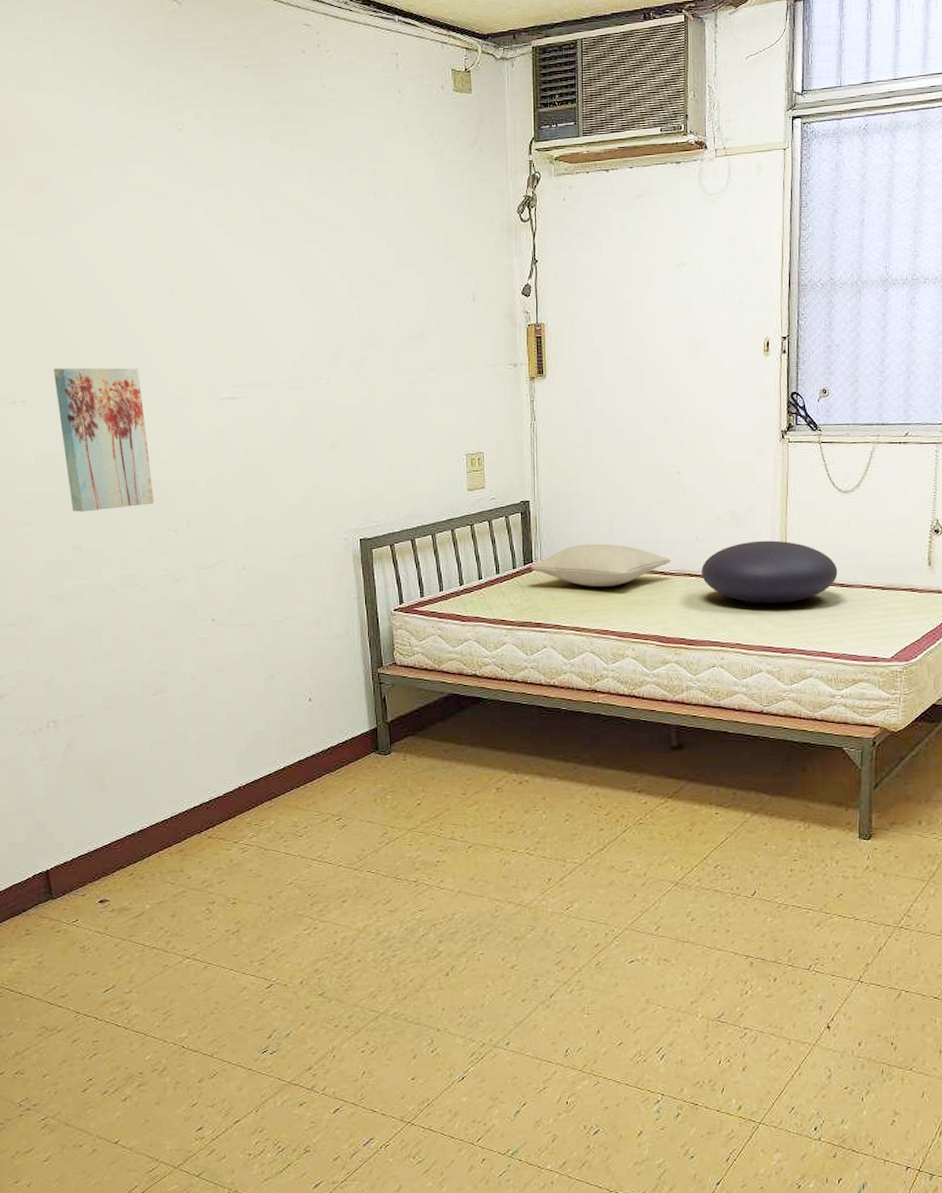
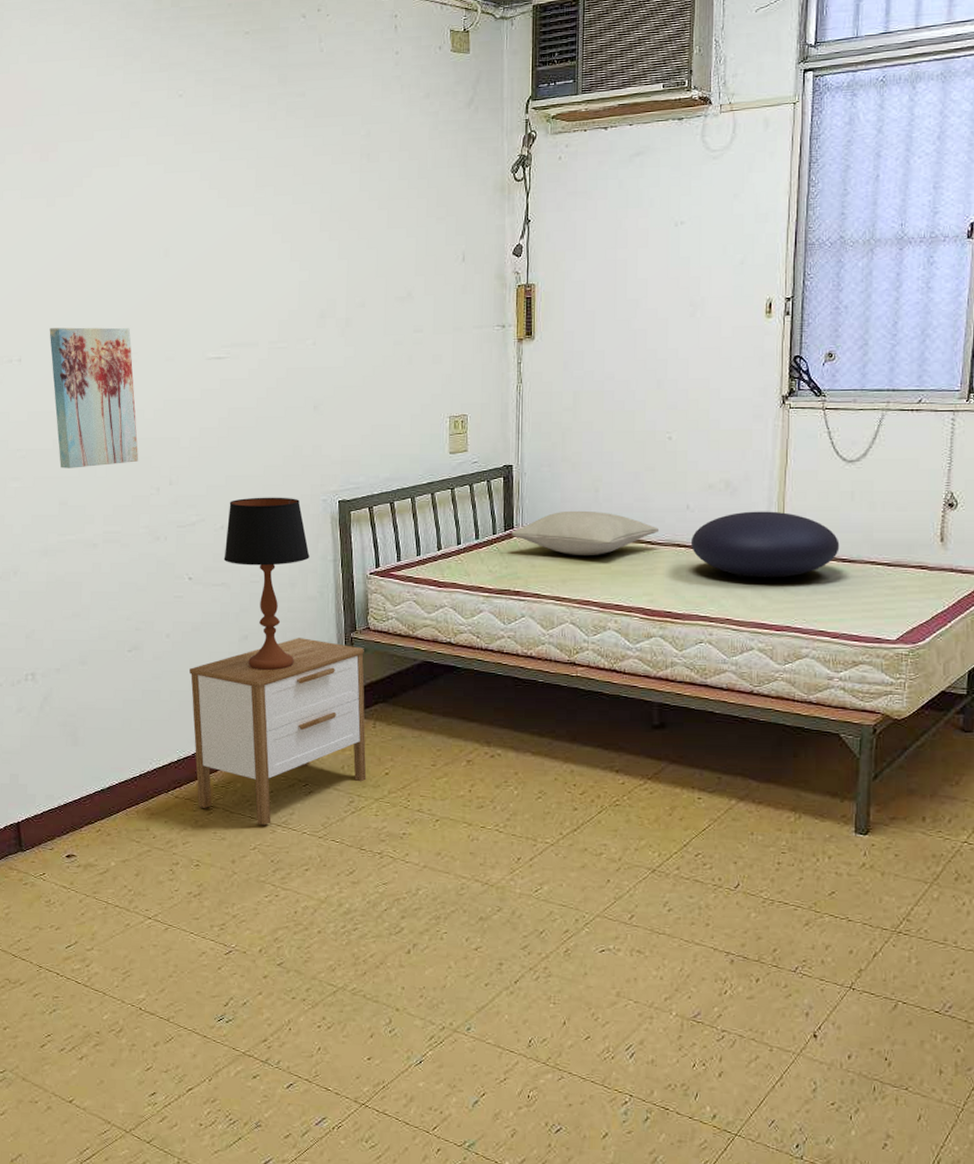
nightstand: none [217,675,399,861] -> present [189,638,367,826]
table lamp: none [246,536,333,708] -> present [223,497,310,670]

